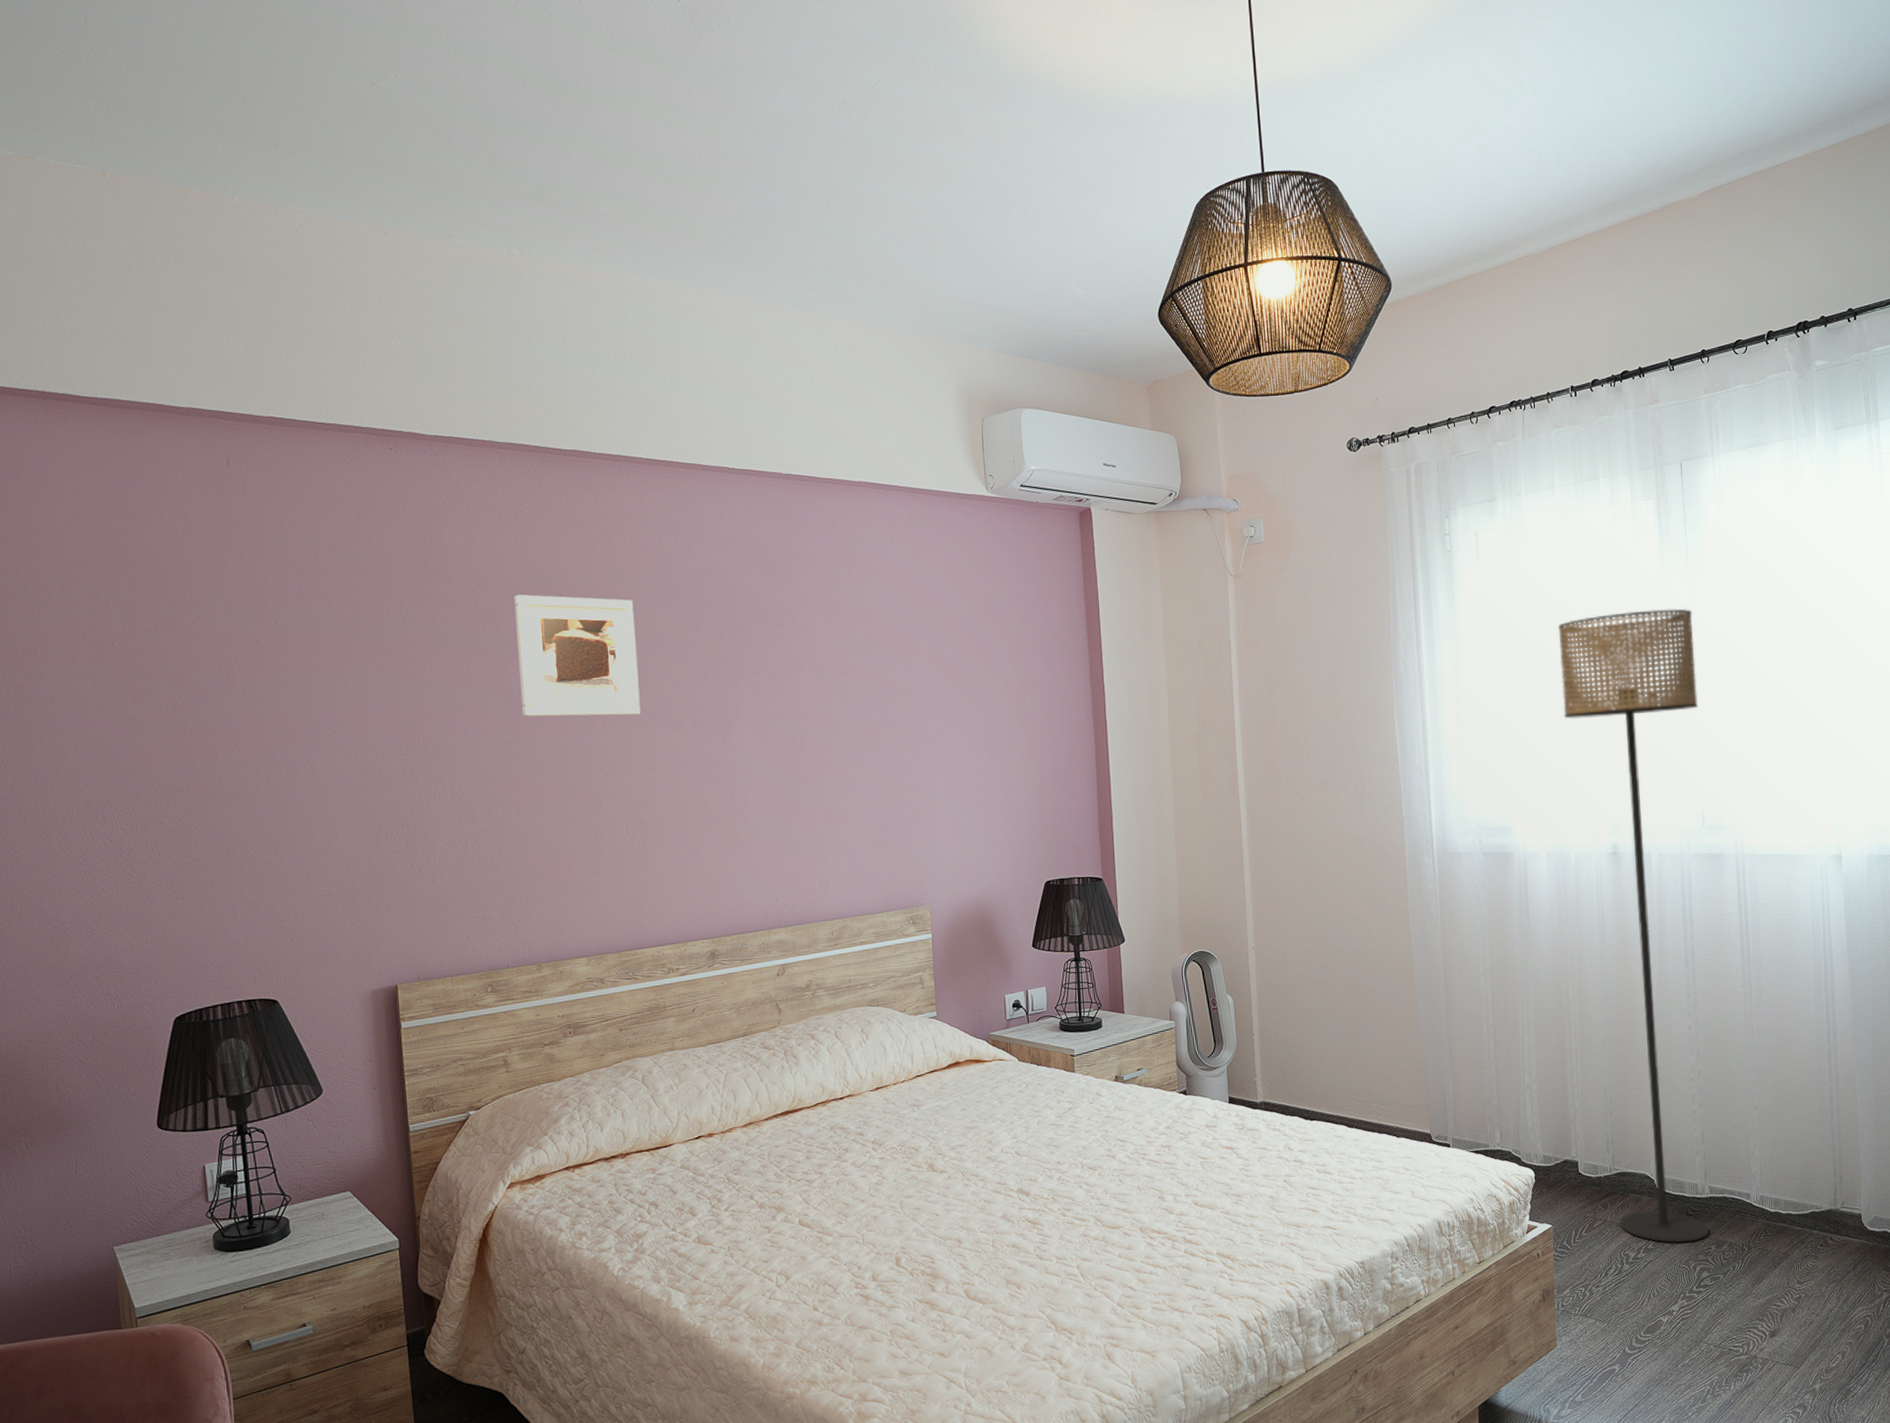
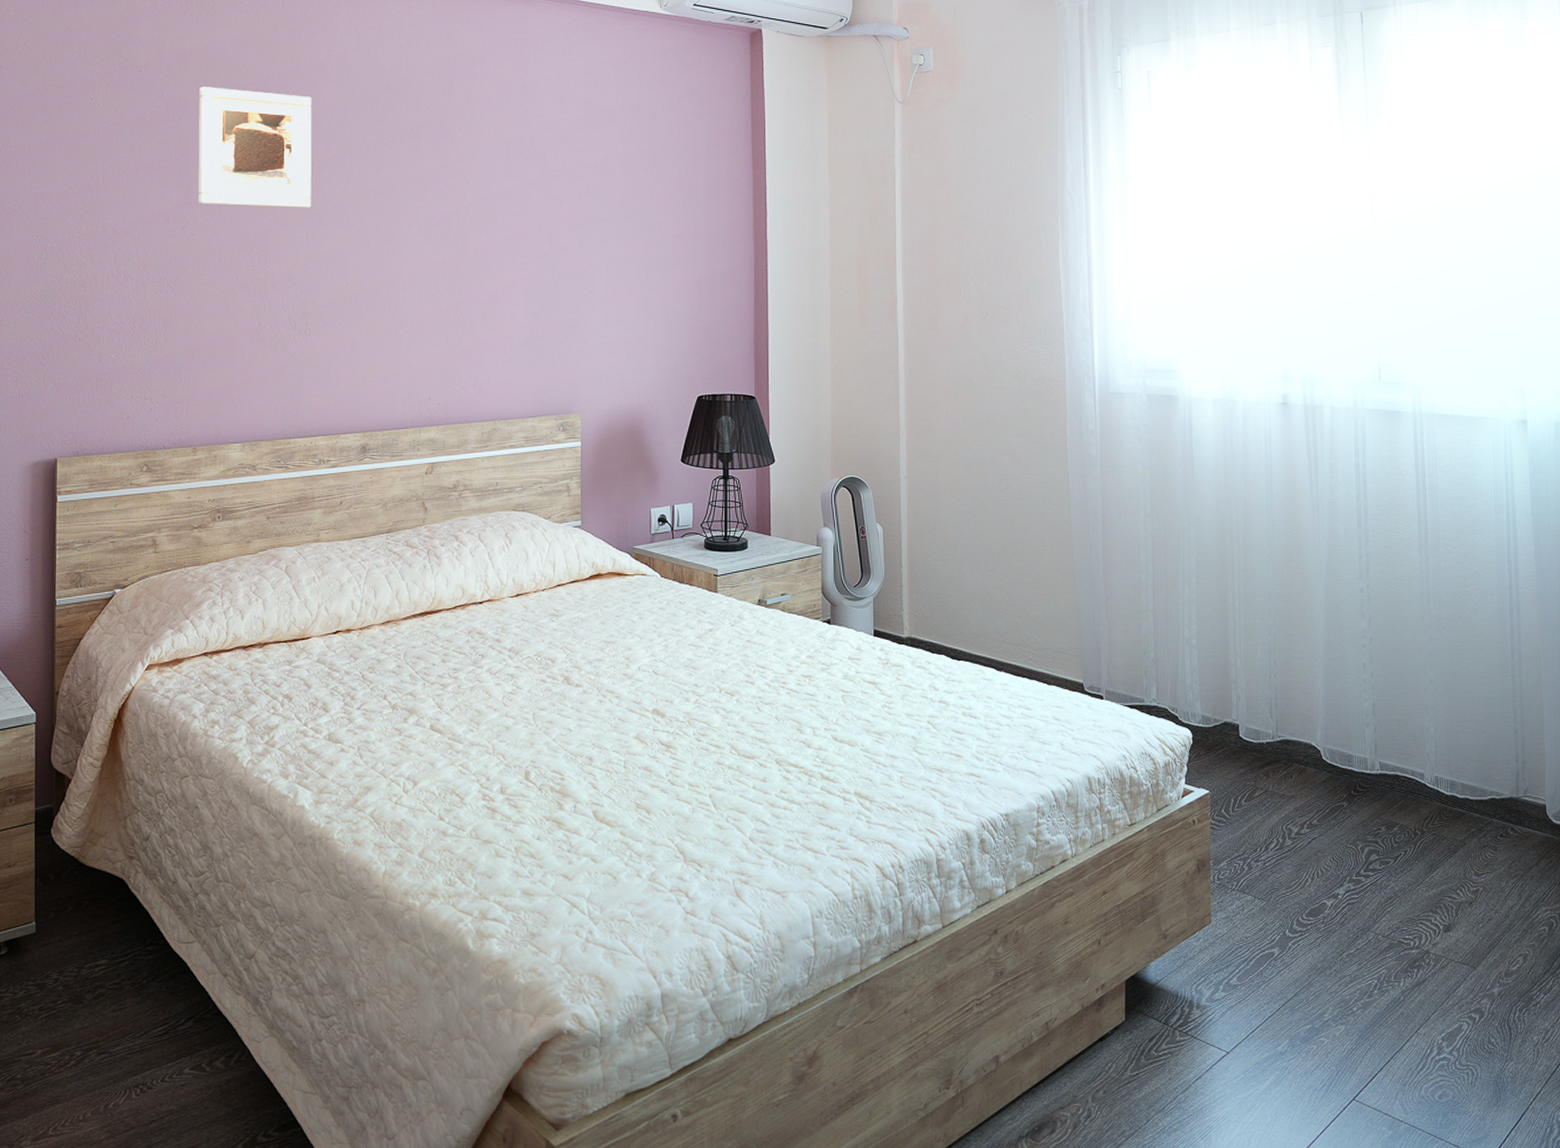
floor lamp: present [1558,608,1709,1243] -> none [1230,157,1379,821]

